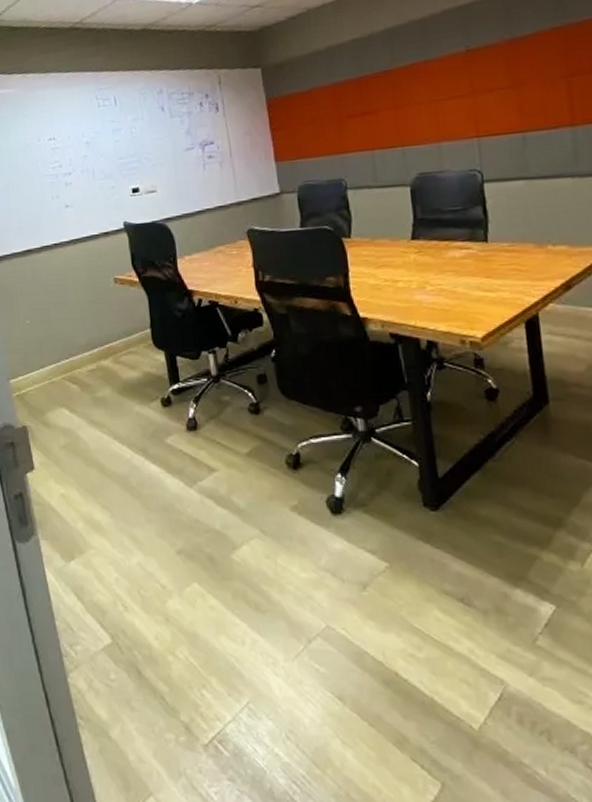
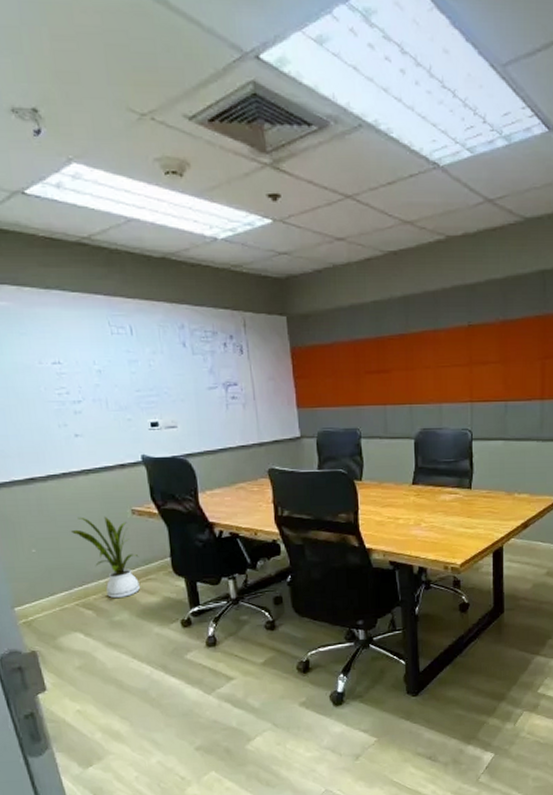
house plant: none [59,285,121,373] -> present [70,516,140,599]

